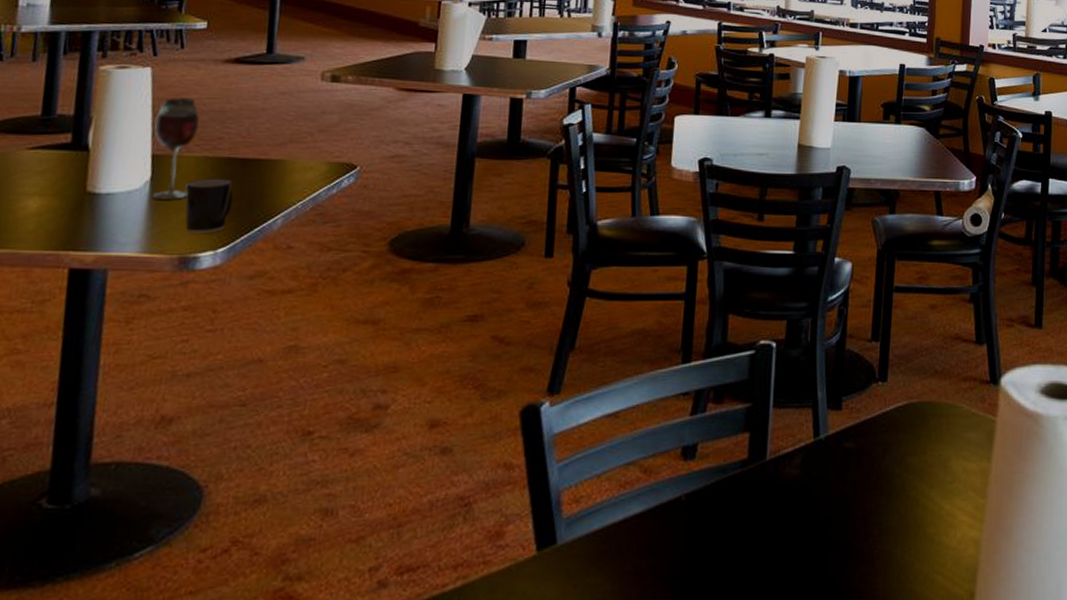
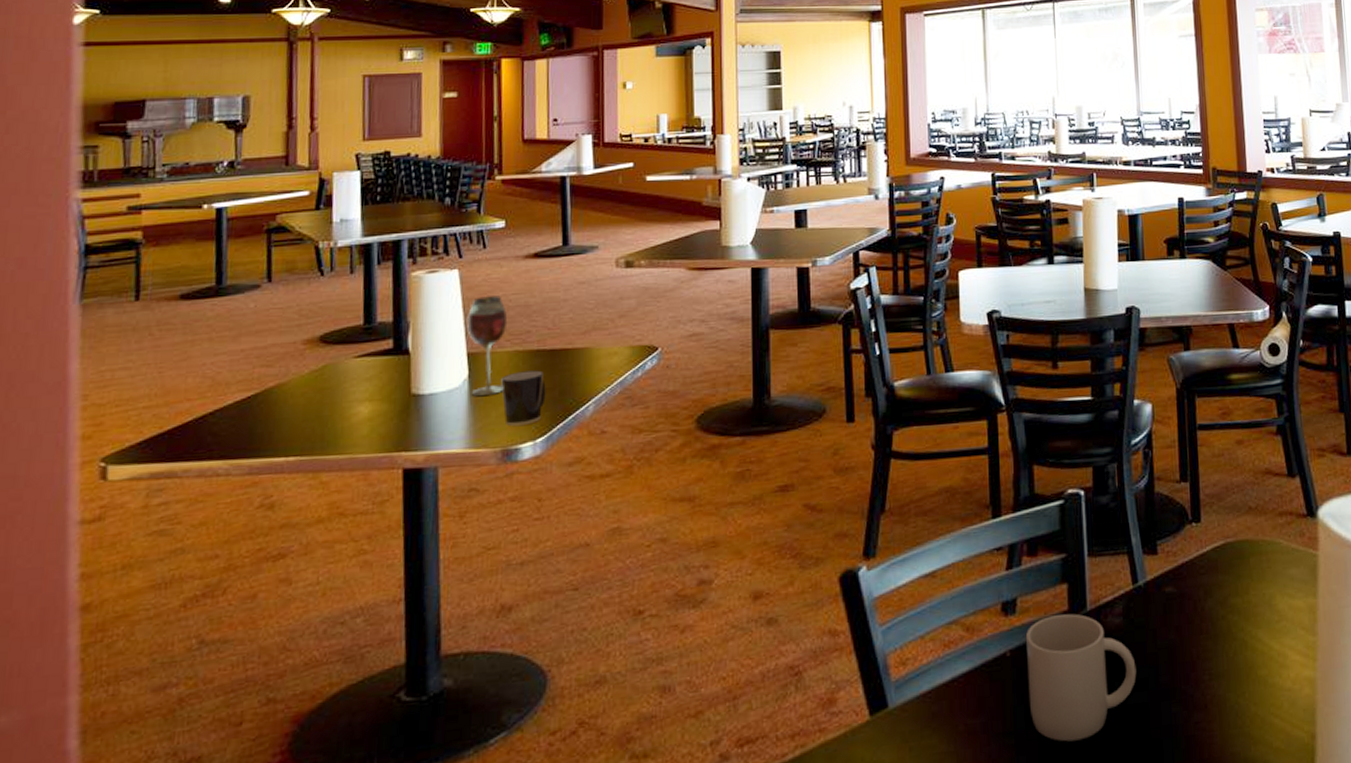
mug: none [698,462,809,588] -> present [1025,613,1137,743]

